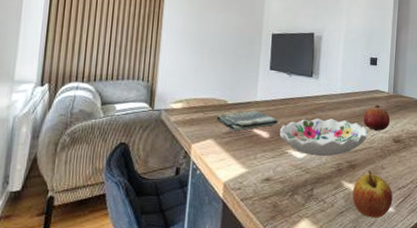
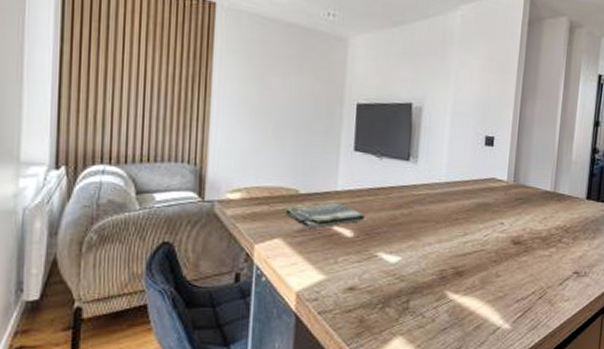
decorative bowl: present [280,118,369,156] -> none [367,213,481,261]
apple: present [352,170,393,219] -> none [458,278,509,337]
fruit: present [363,105,391,131] -> none [474,197,509,230]

